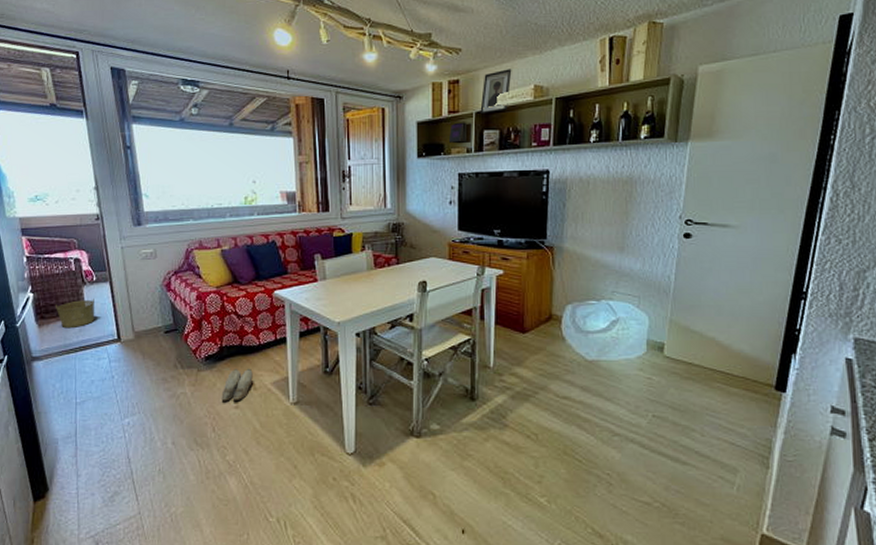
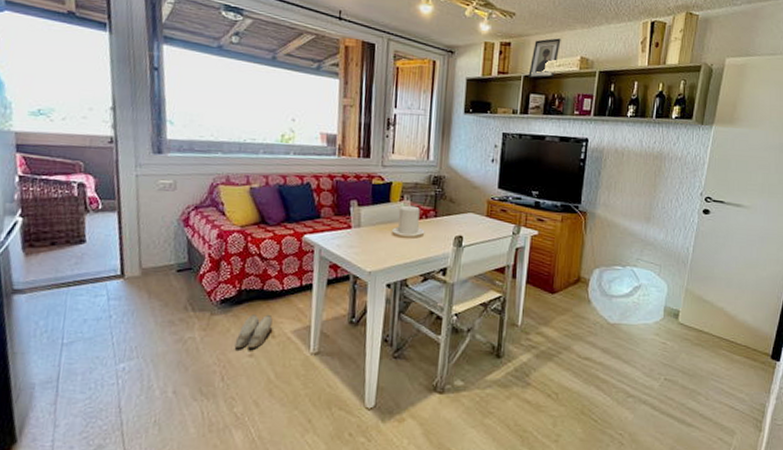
basket: present [56,299,95,329] -> none [49,229,98,260]
candle: none [355,255,389,287] -> present [391,205,425,238]
books: present [448,122,472,144] -> none [495,83,520,105]

